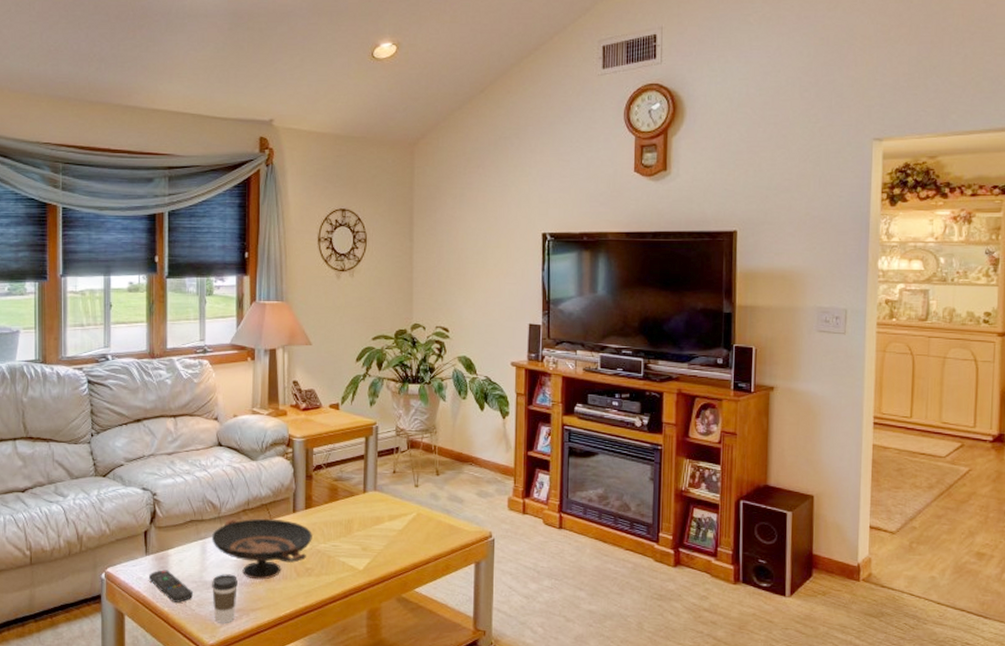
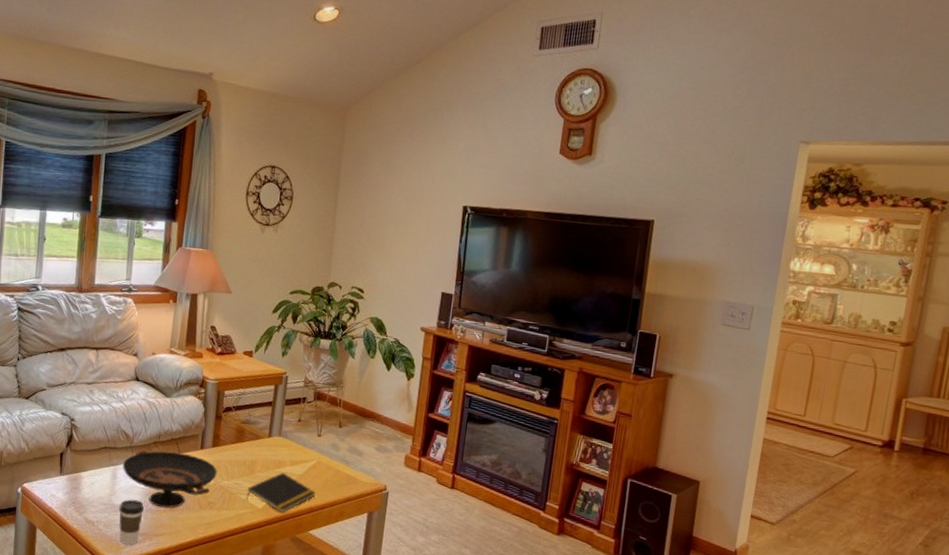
remote control: present [148,570,193,603] -> none [61,490,101,522]
notepad: none [345,529,418,573] -> present [246,472,316,513]

